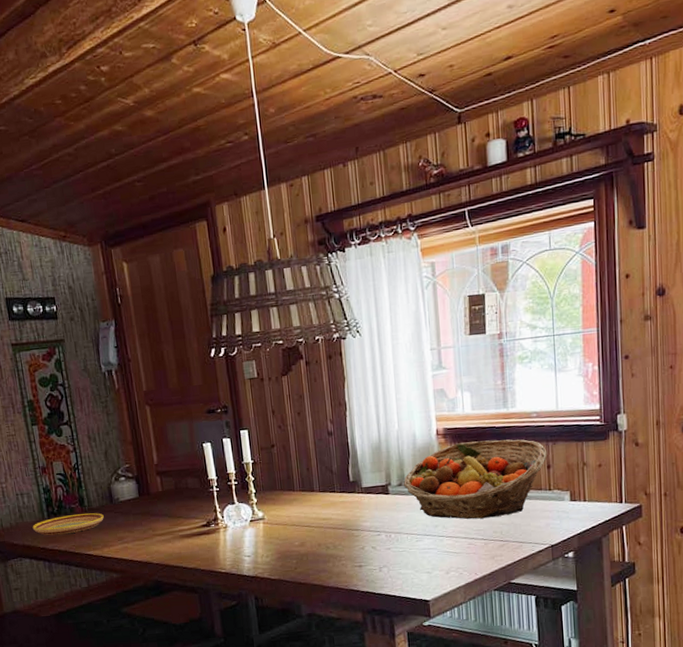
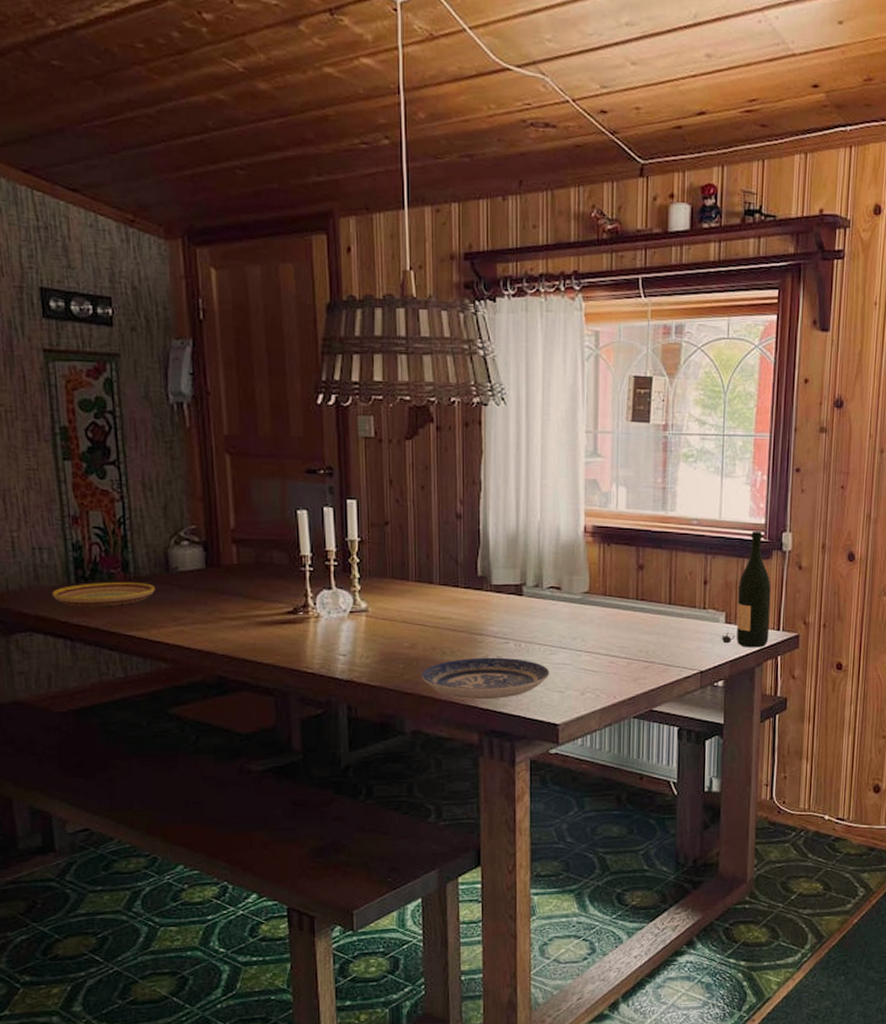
plate: none [311,547,418,585] -> present [421,657,550,700]
fruit basket: present [404,439,547,519] -> none [541,544,705,634]
wine bottle: none [568,416,613,521] -> present [721,530,771,648]

